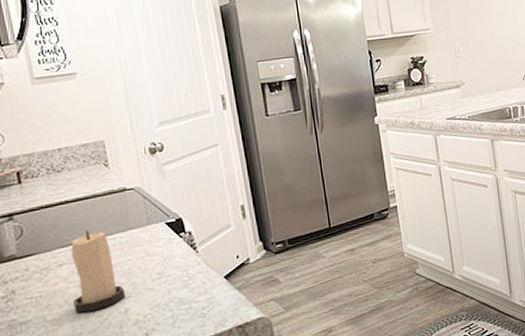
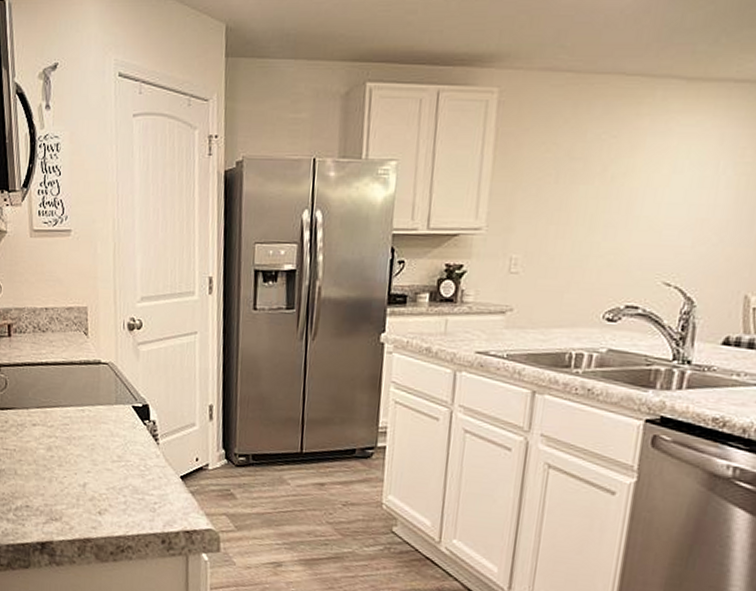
candle: present [71,230,126,313] -> none [40,396,87,477]

